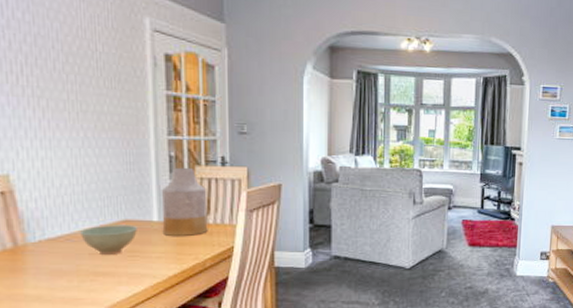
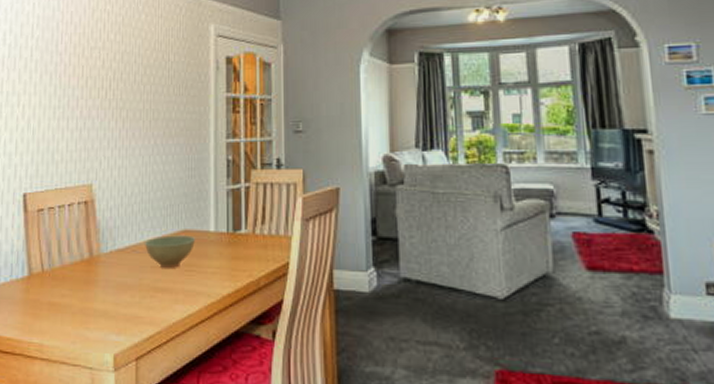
vase: present [161,167,208,237] -> none [218,171,263,250]

